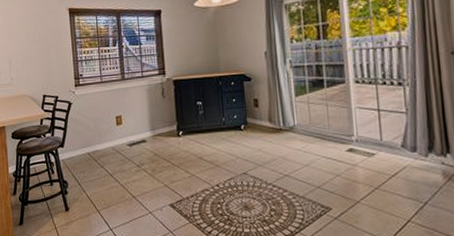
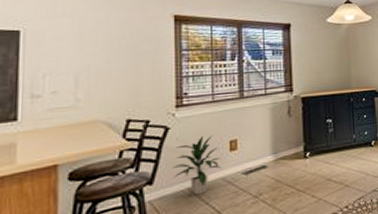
indoor plant: none [75,111,110,159] -> present [172,135,221,196]

